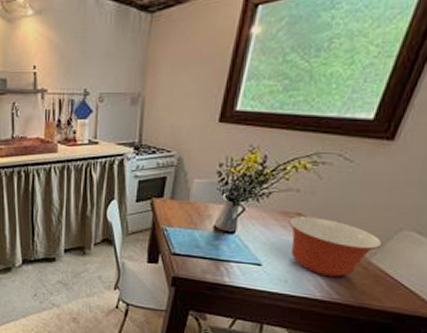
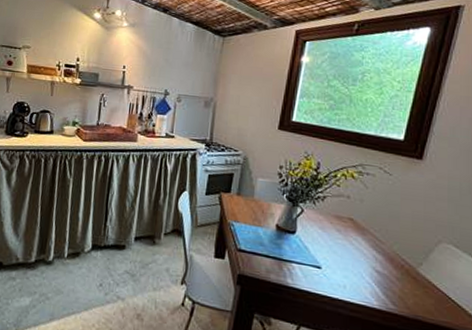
mixing bowl: present [289,217,382,277] -> none [343,221,426,286]

